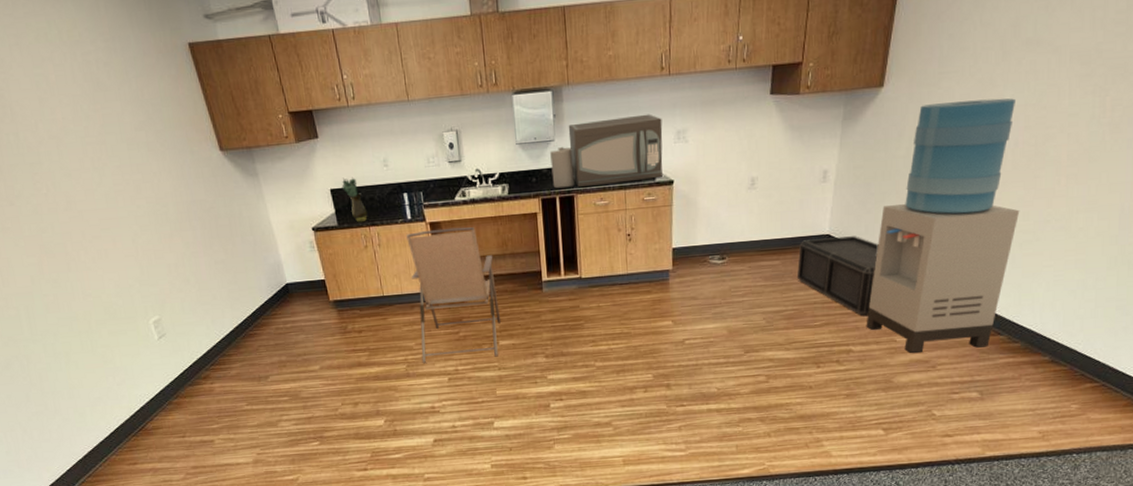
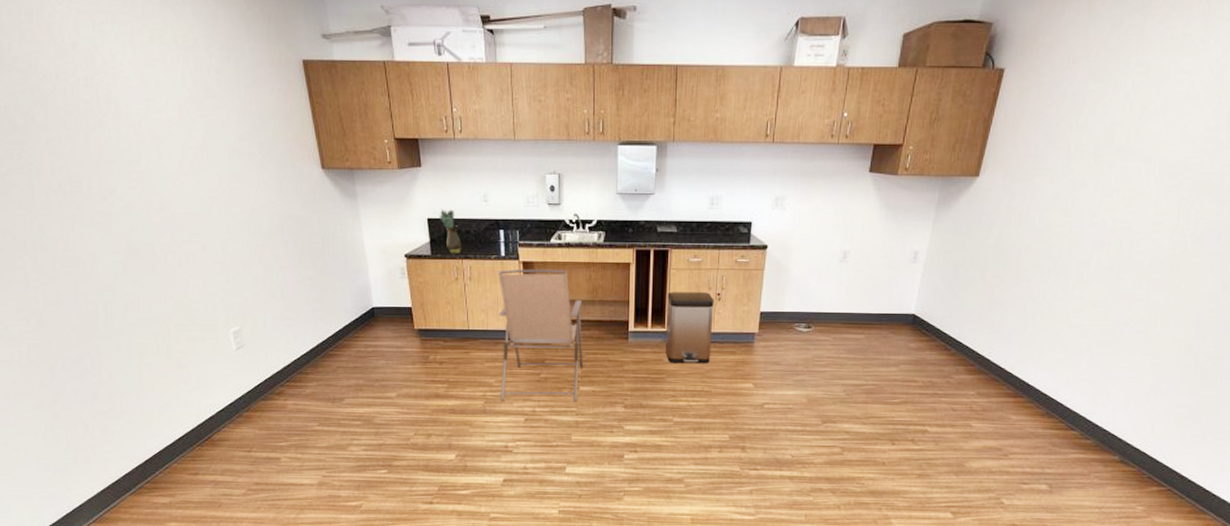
paper towel holder: present [550,147,575,190] -> none [648,201,671,243]
microwave: present [568,114,663,188] -> none [669,178,762,243]
pedal bin: none [577,234,627,309] -> present [666,292,714,364]
storage box: present [796,236,879,316] -> none [879,317,962,398]
water cooler: present [866,98,1020,353] -> none [943,198,1104,441]

